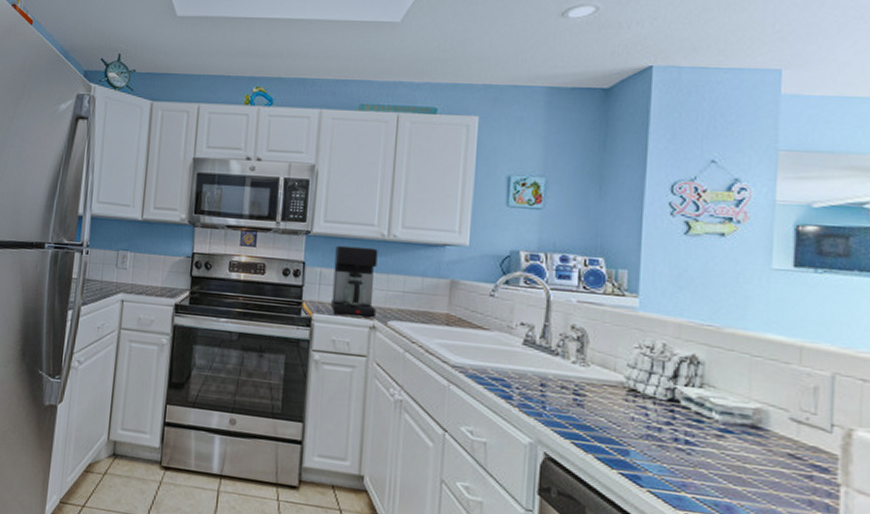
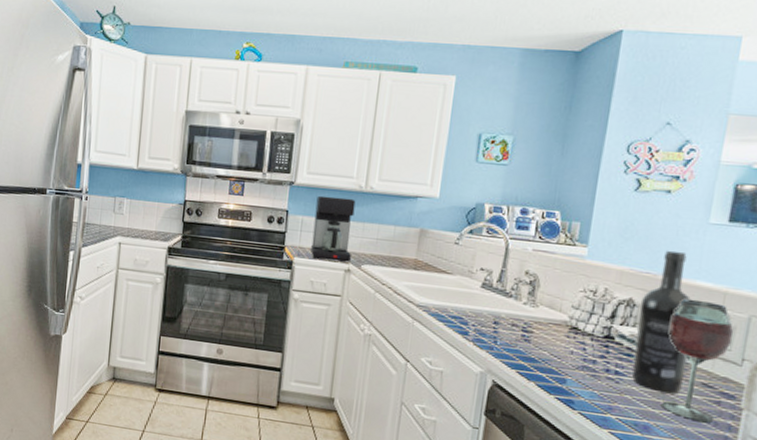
wine bottle: none [704,299,768,468] -> present [632,250,692,394]
wineglass: none [741,354,817,502] -> present [662,298,734,423]

